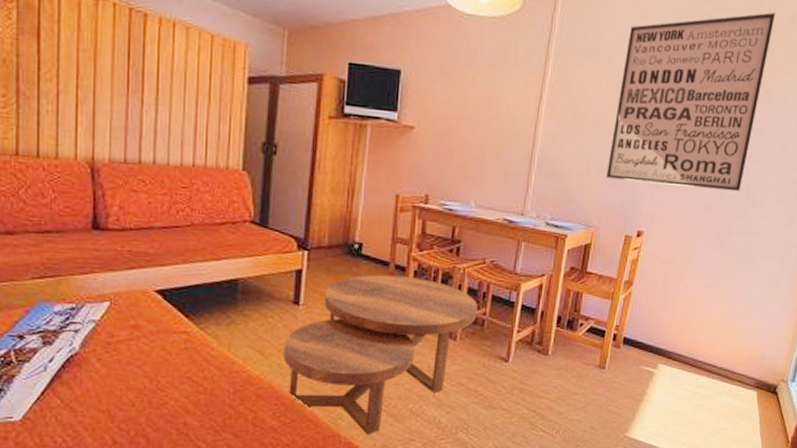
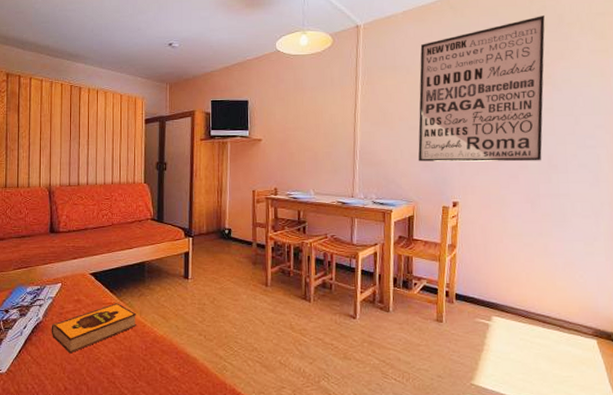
hardback book: none [92,332,223,397] -> present [51,303,136,354]
coffee table: present [283,274,478,436] -> none [179,252,325,384]

